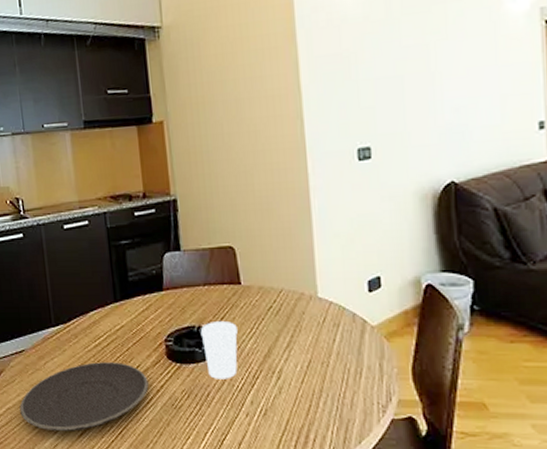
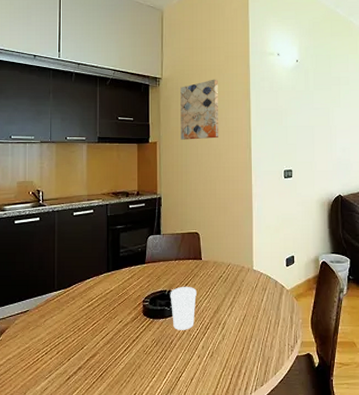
plate: present [19,362,149,431] -> none [18,319,127,376]
wall art: none [190,17,253,115] -> present [180,79,219,140]

